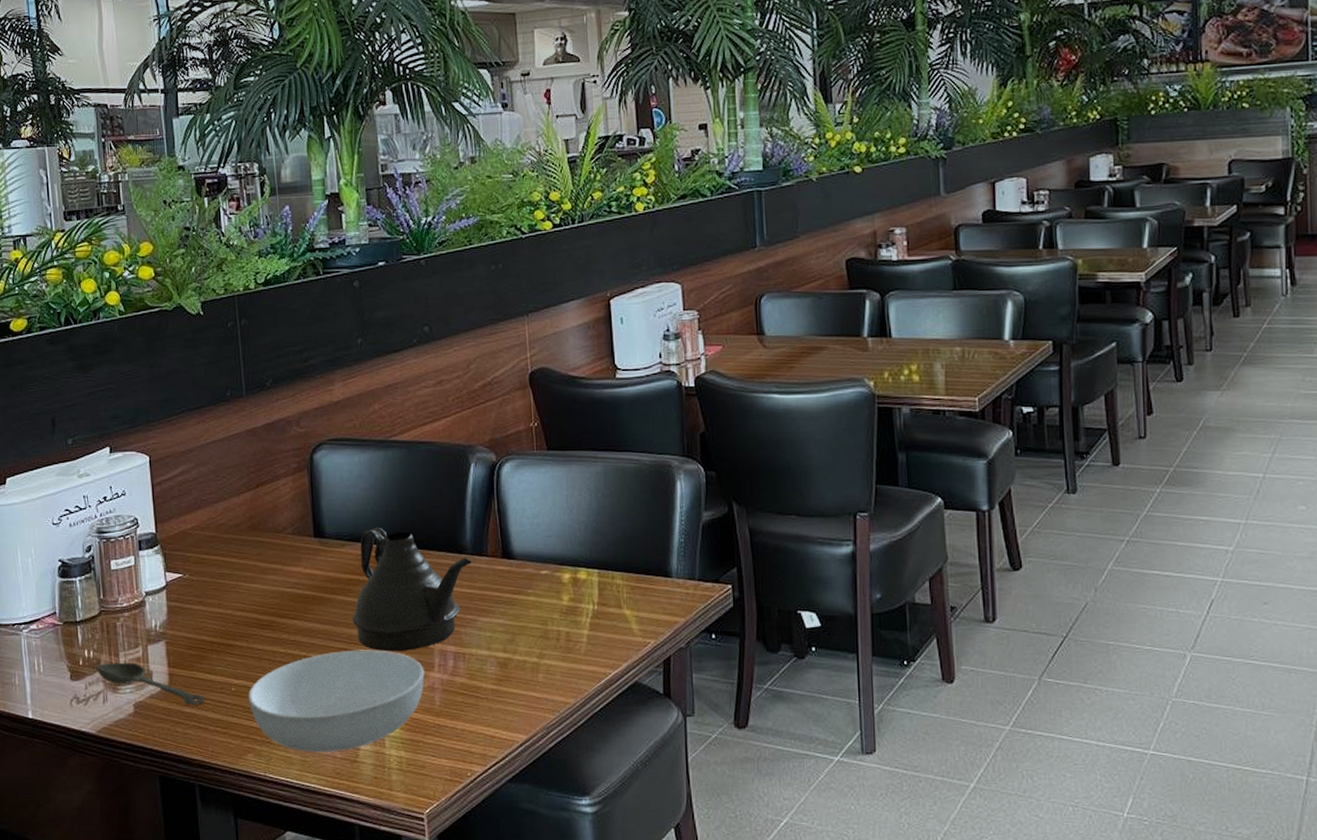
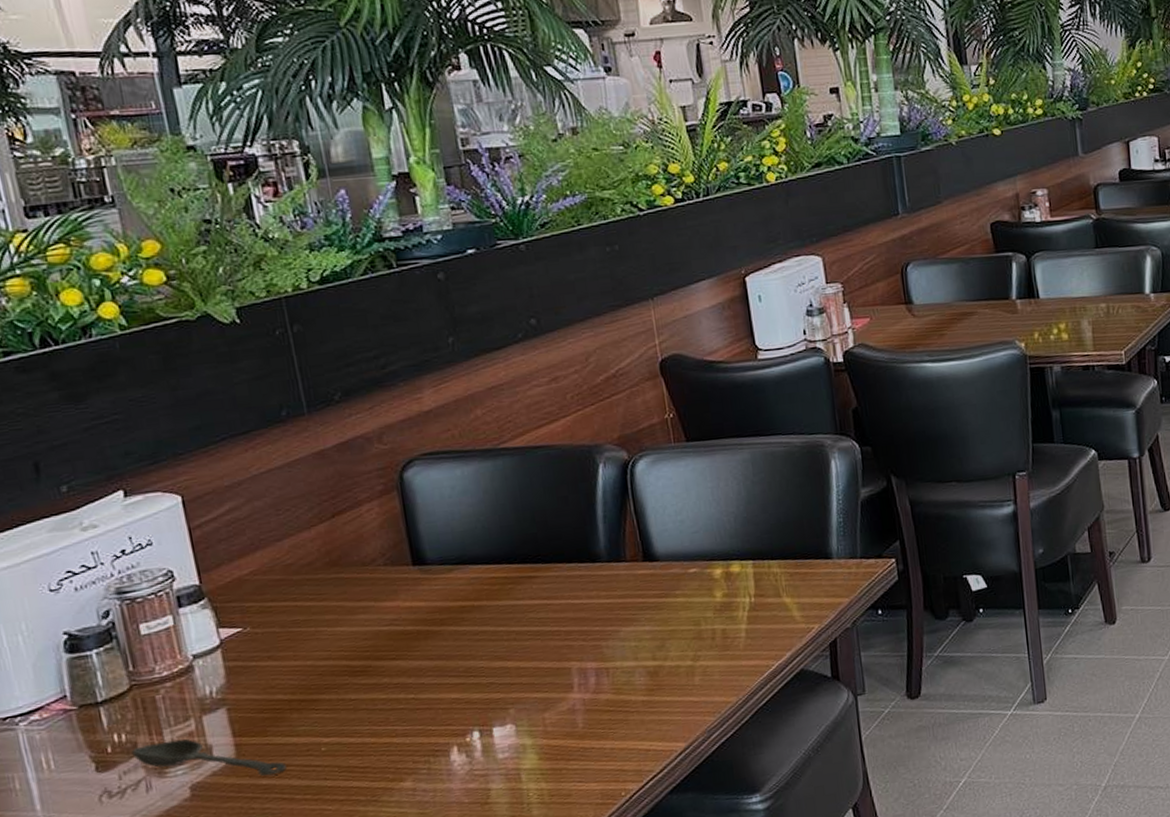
serving bowl: present [248,650,425,753] -> none [343,678,563,804]
teapot: present [352,527,472,651] -> none [469,545,609,680]

